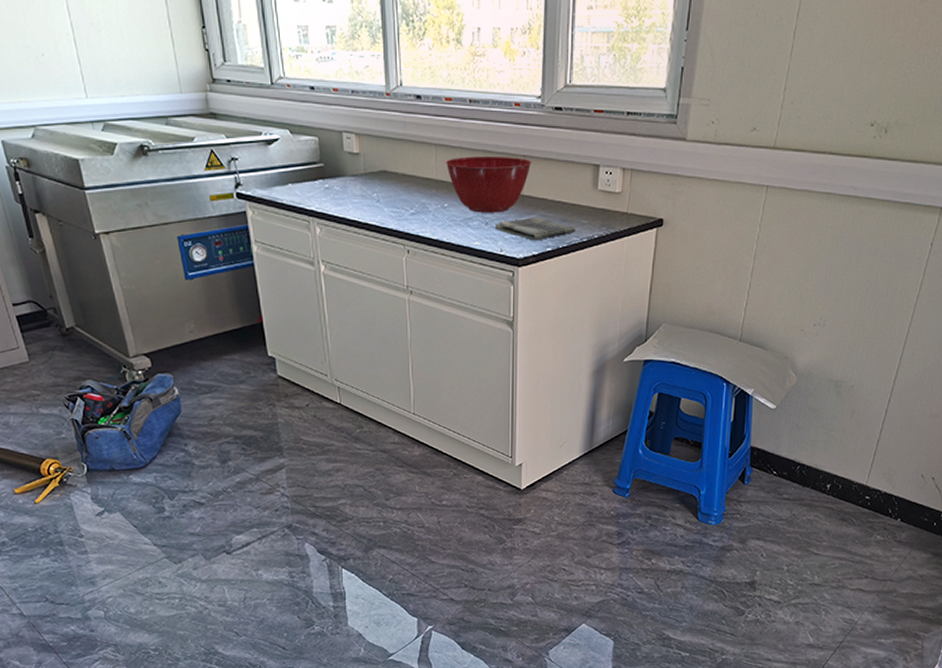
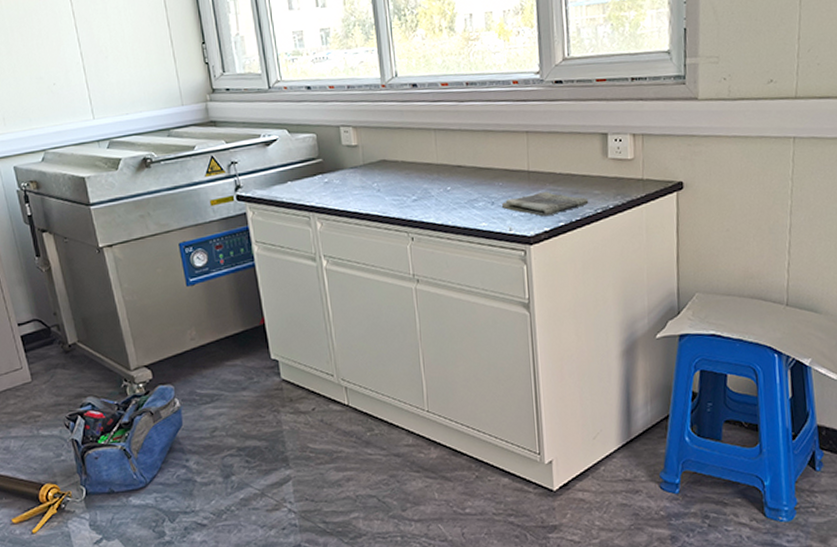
mixing bowl: present [445,156,532,213] -> none [445,133,536,193]

